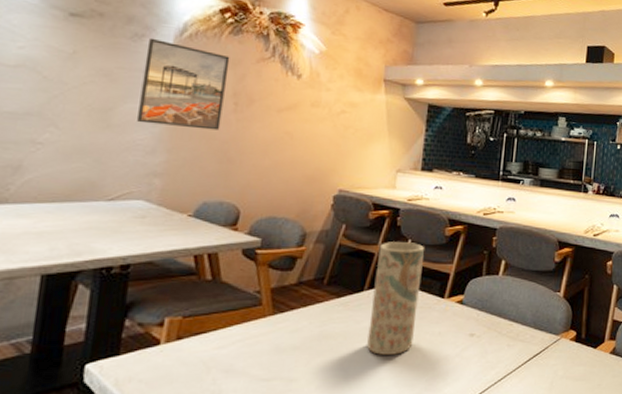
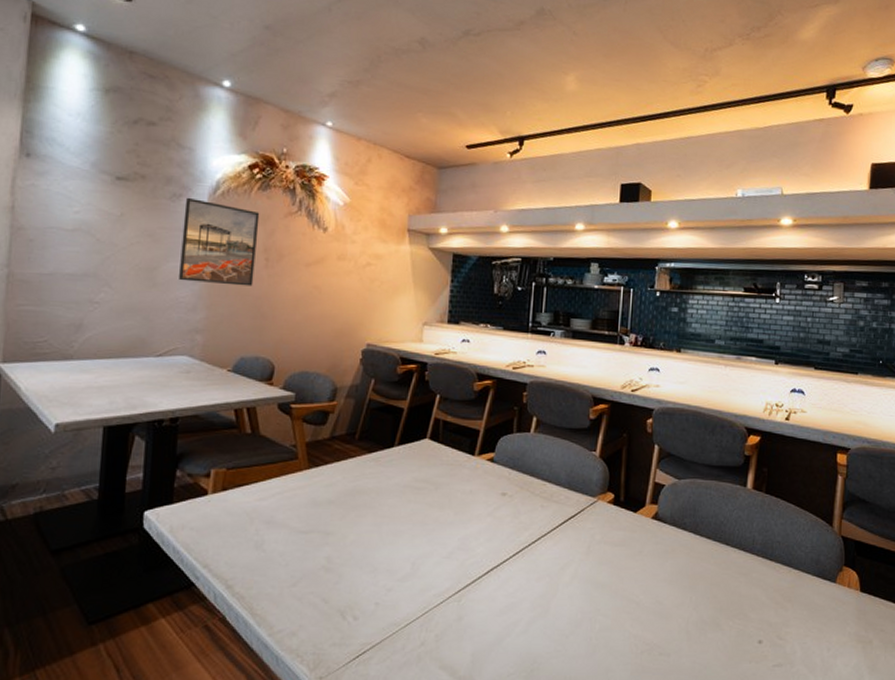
vase: present [367,242,425,356] -> none [399,397,454,513]

